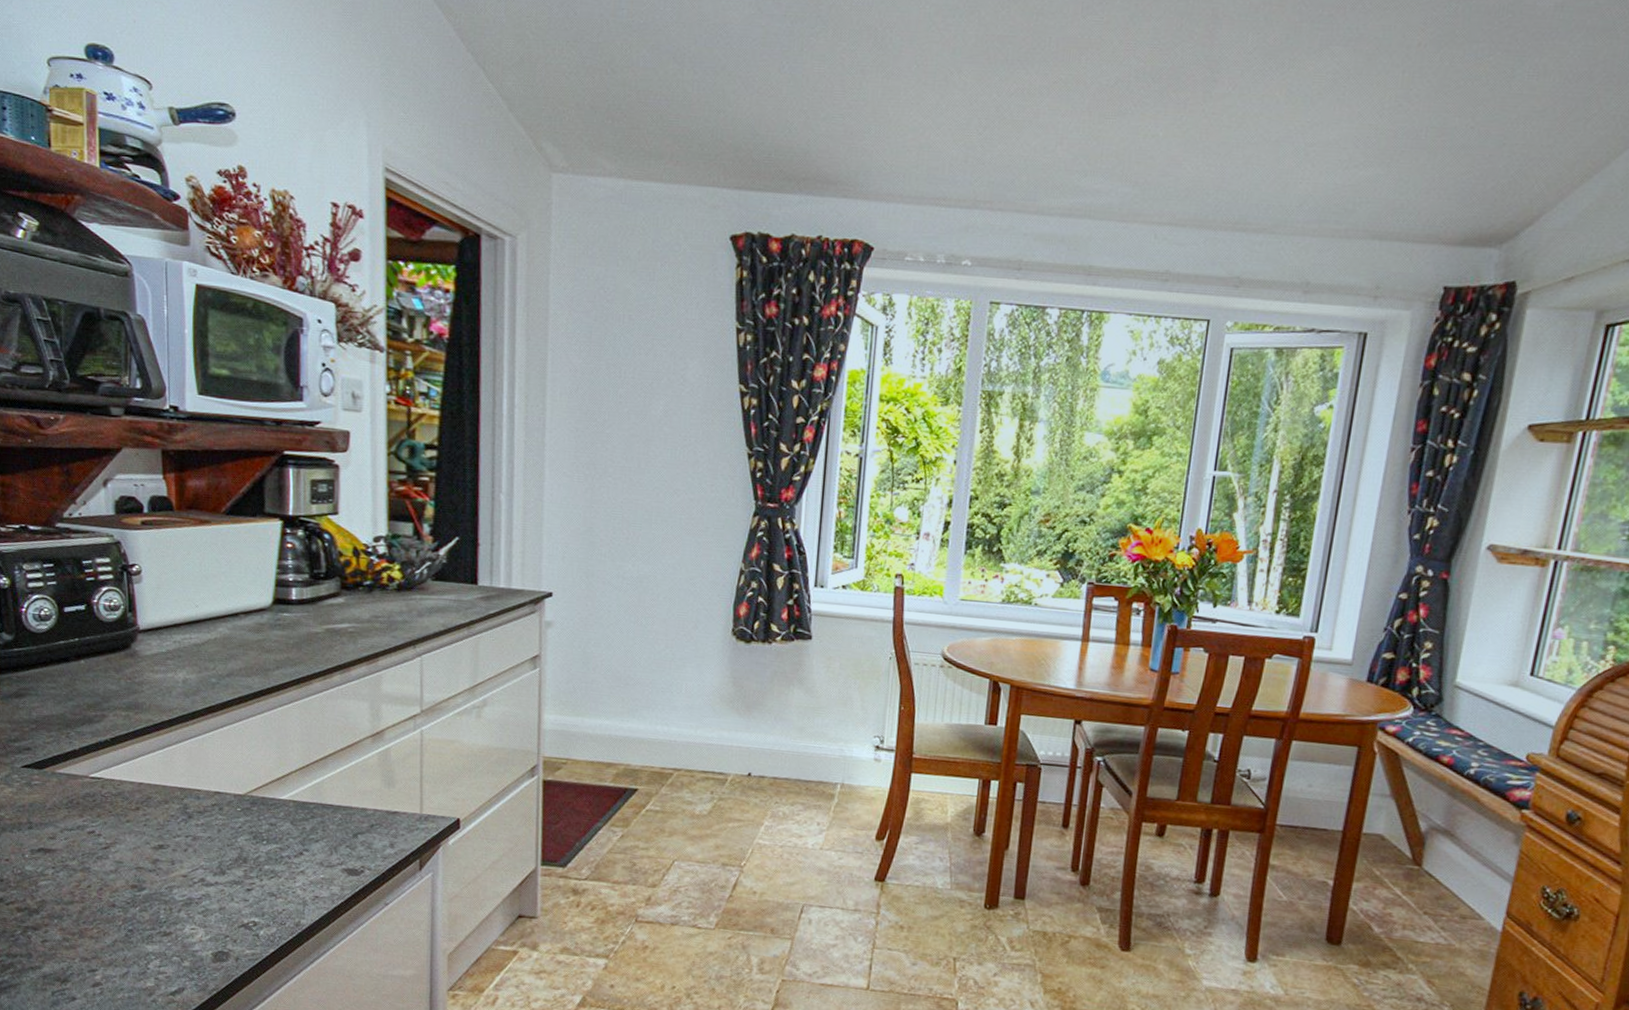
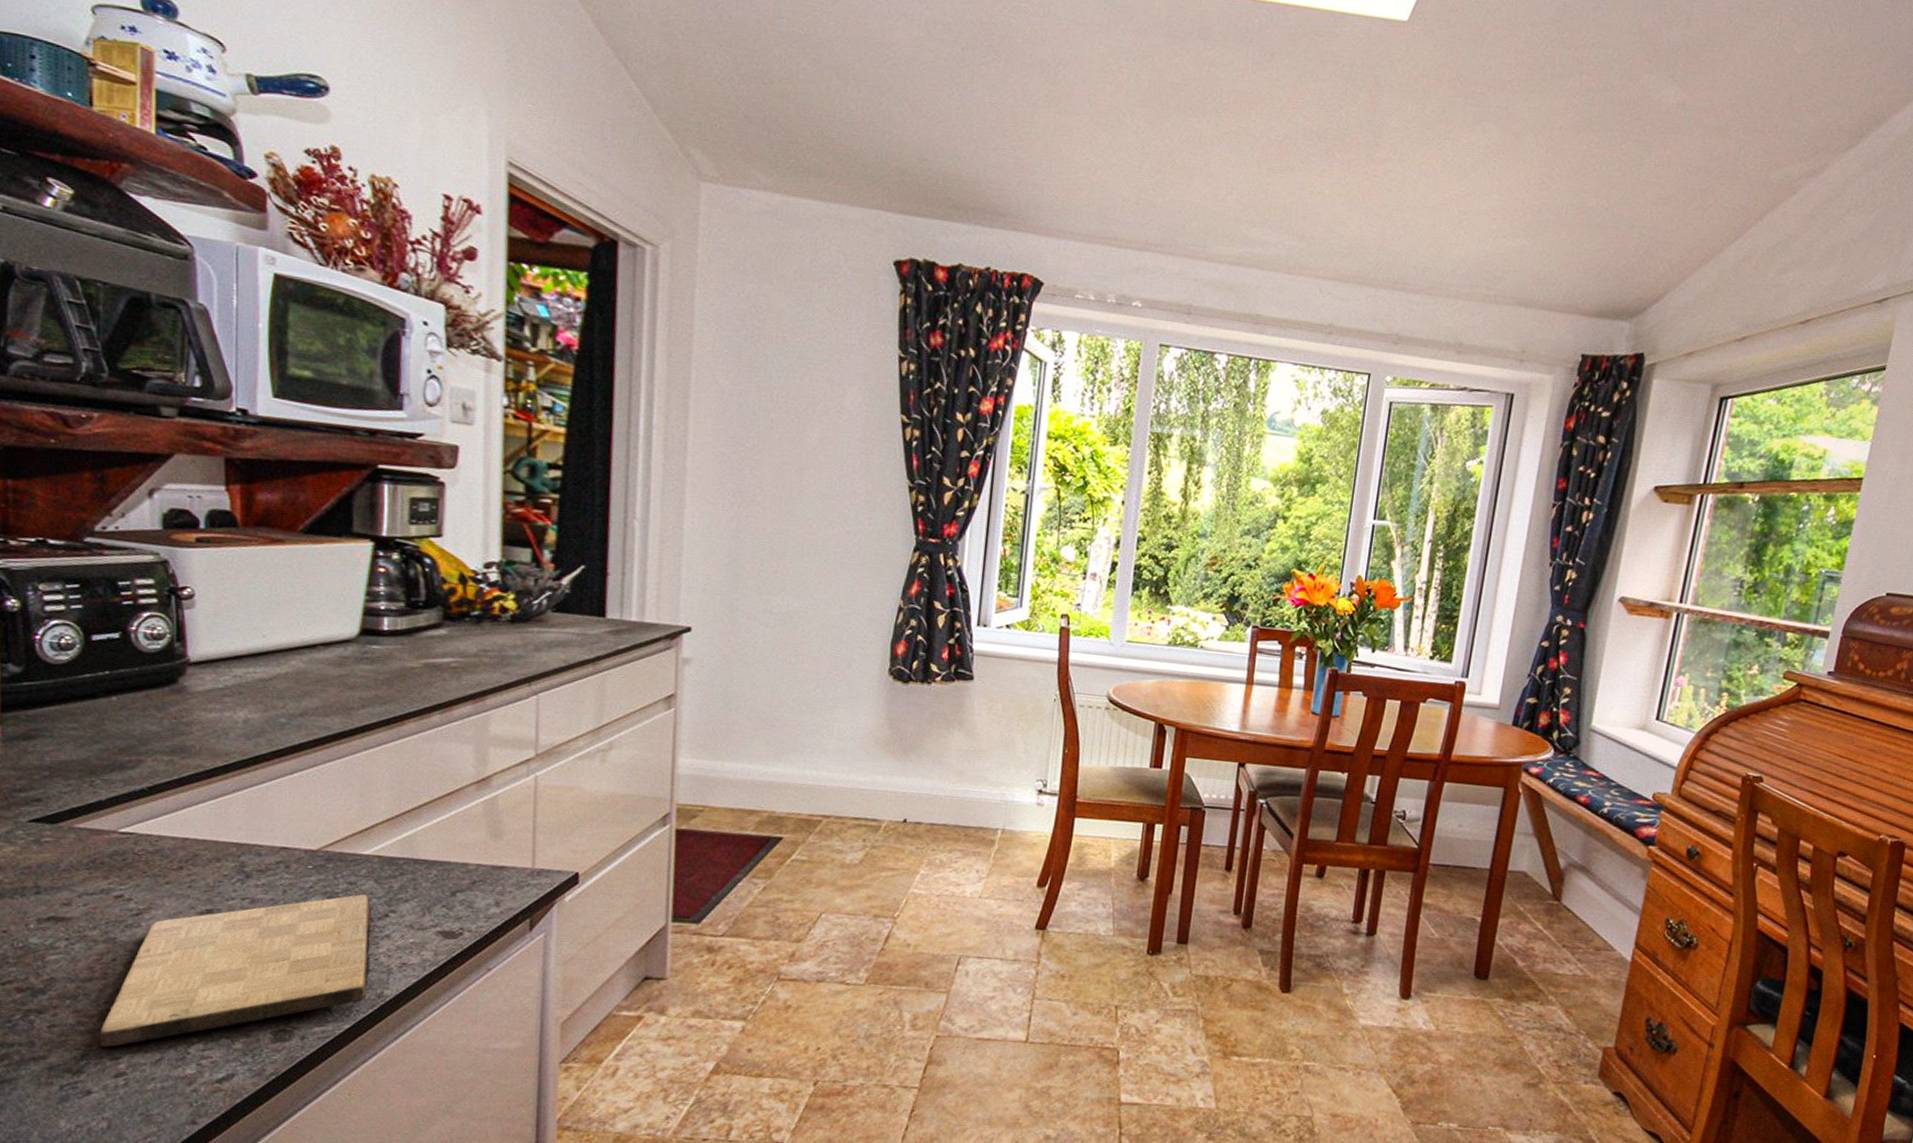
cutting board: none [80,834,289,961] -> present [99,894,372,1048]

